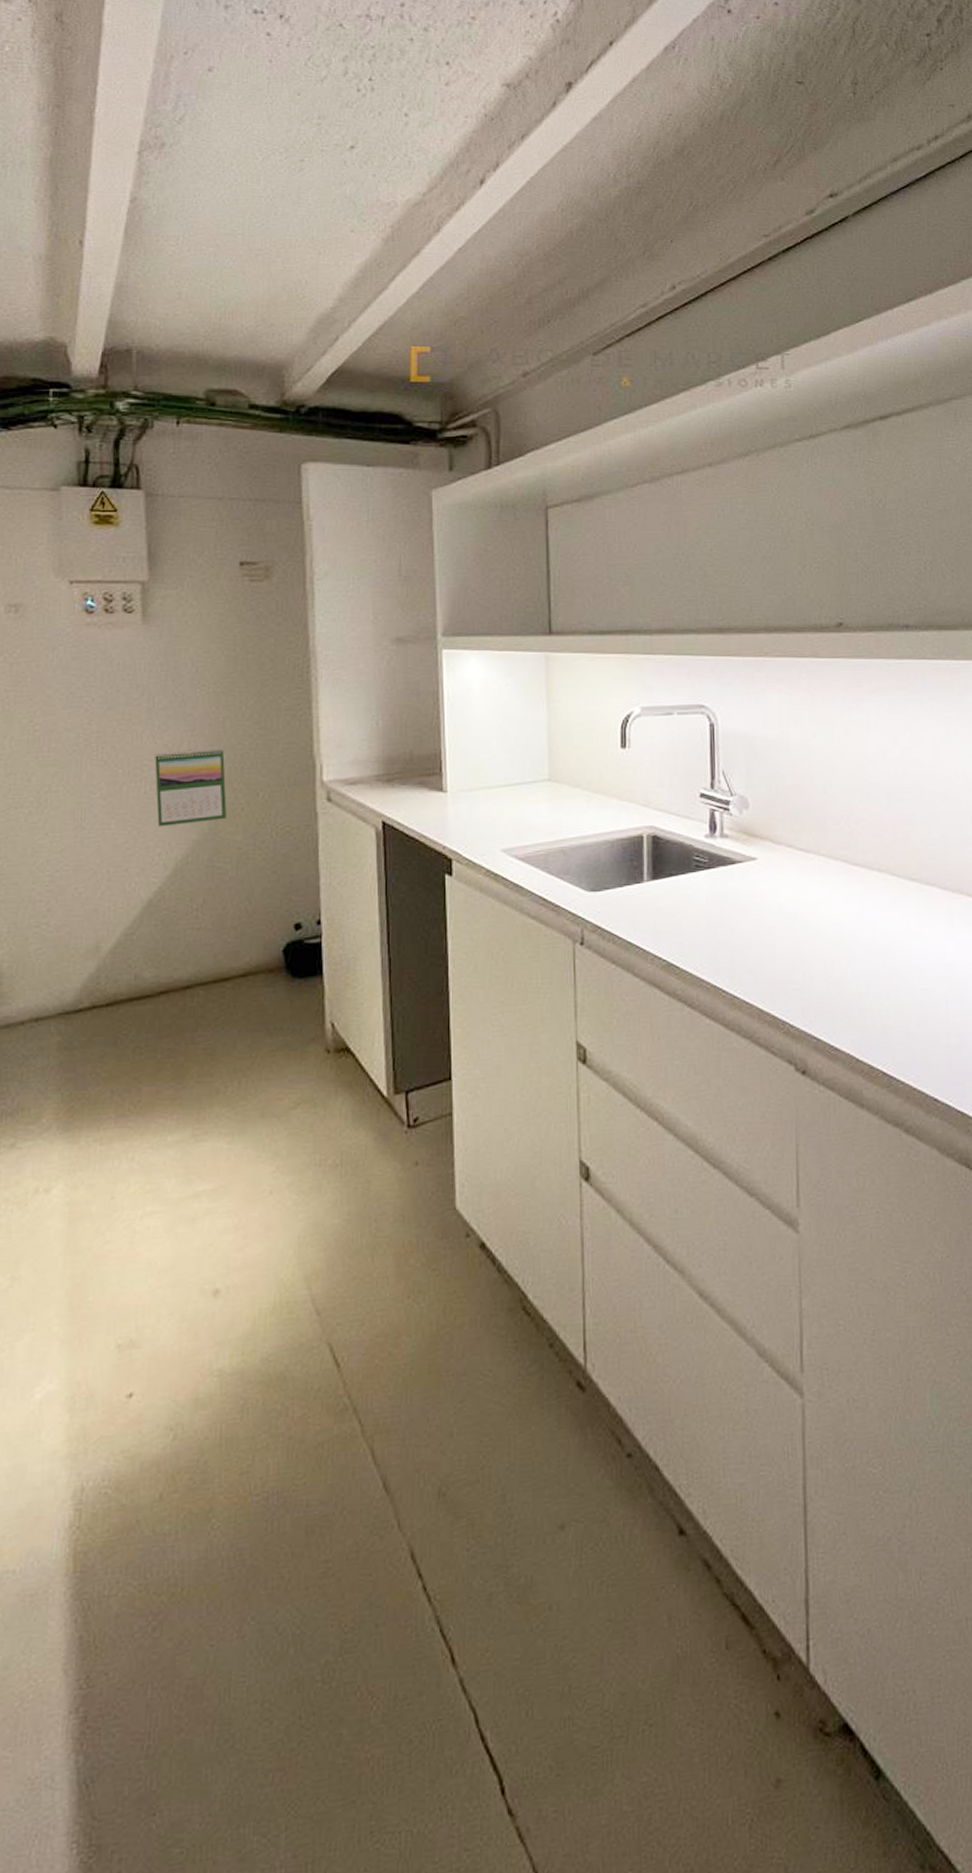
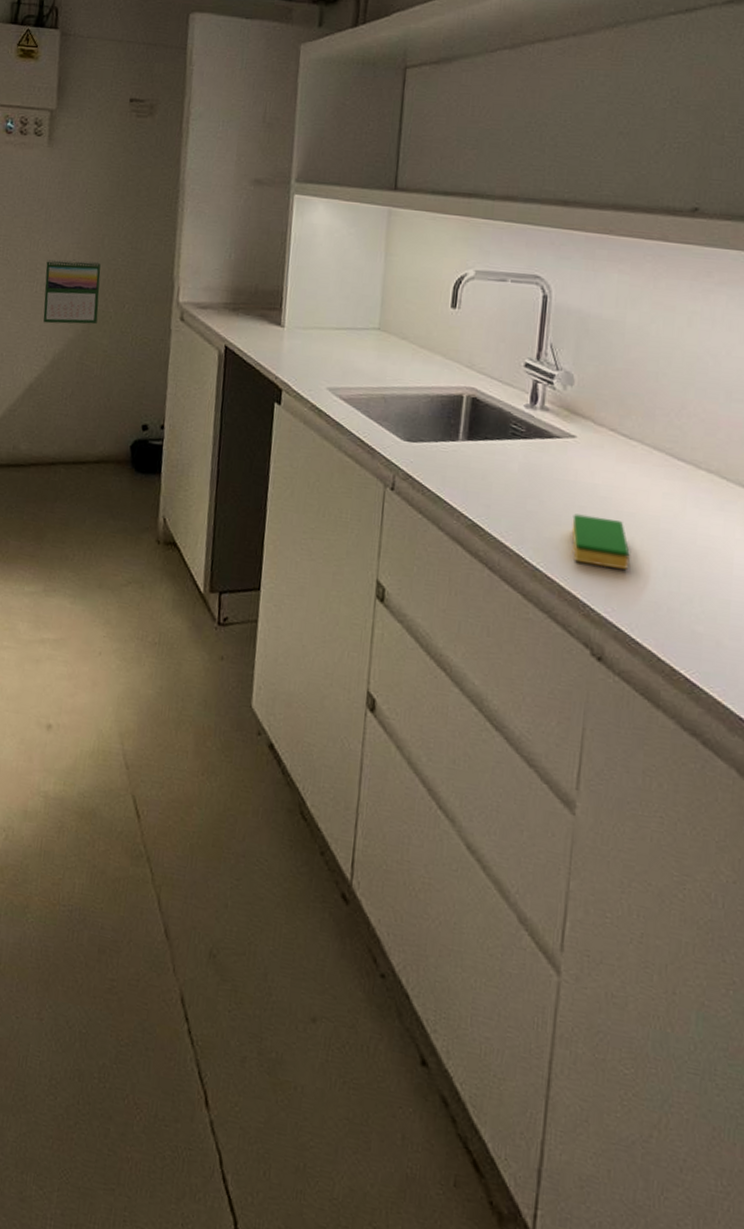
dish sponge: none [763,933,820,982] -> present [571,513,630,569]

